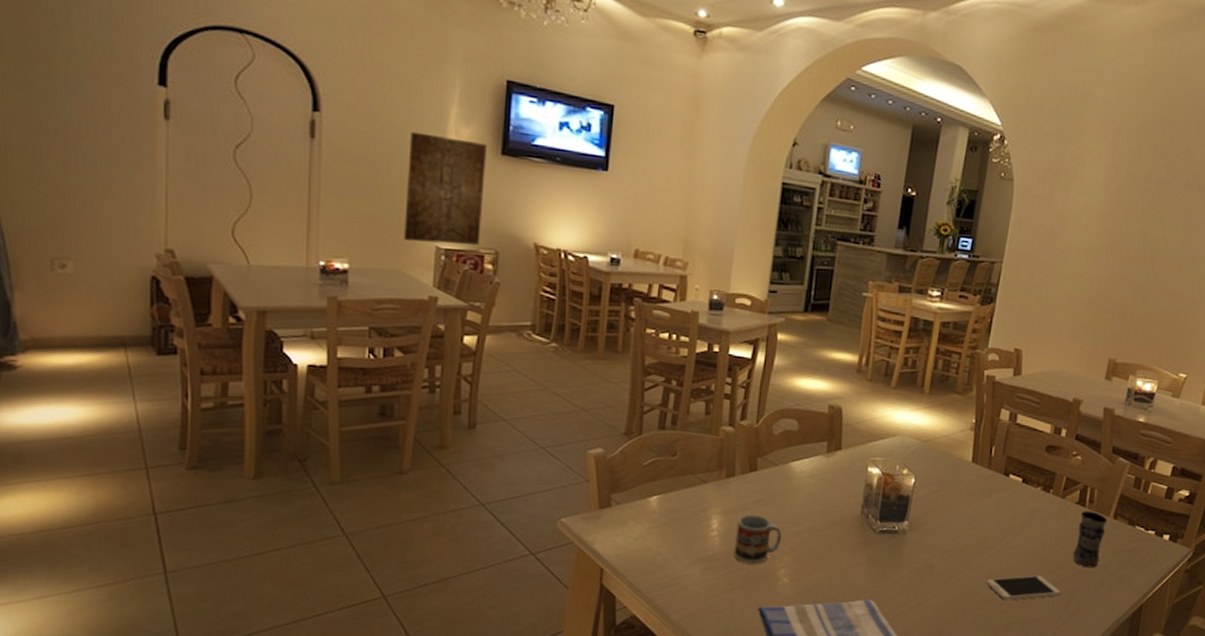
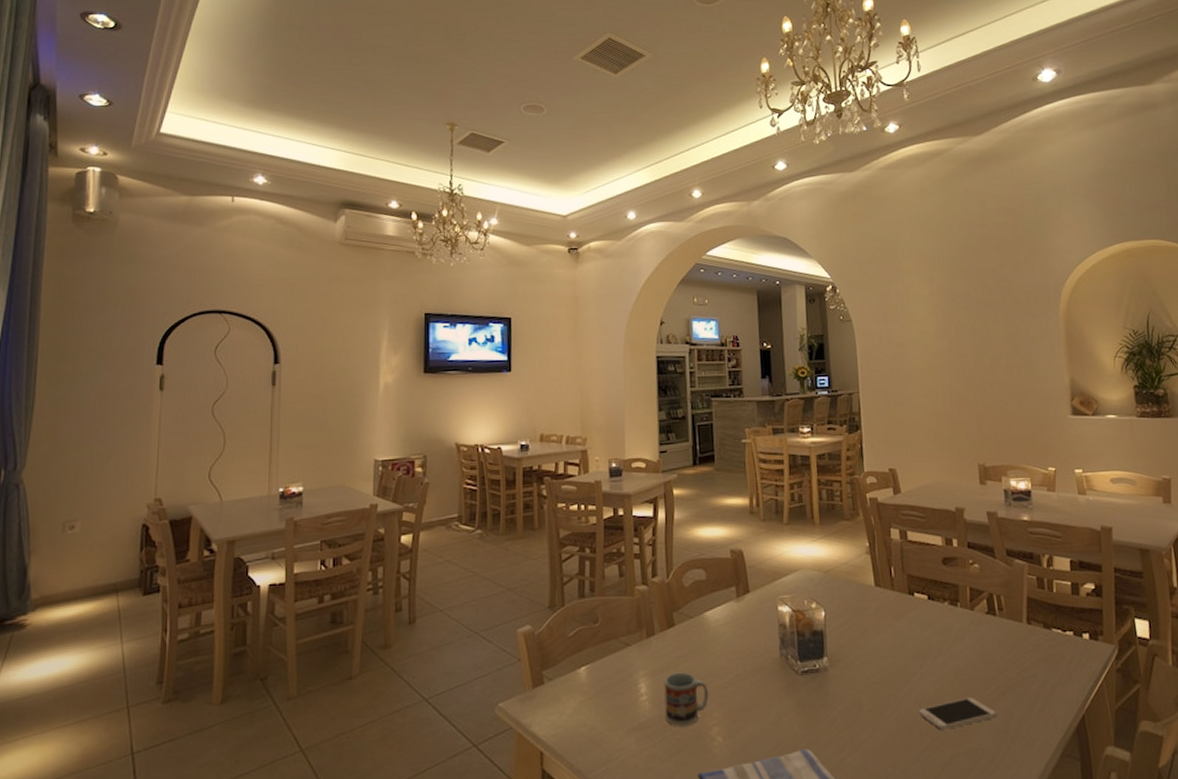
wall art: present [404,131,487,245] -> none [348,366,412,459]
jar: present [1072,511,1108,568] -> none [994,619,1026,682]

